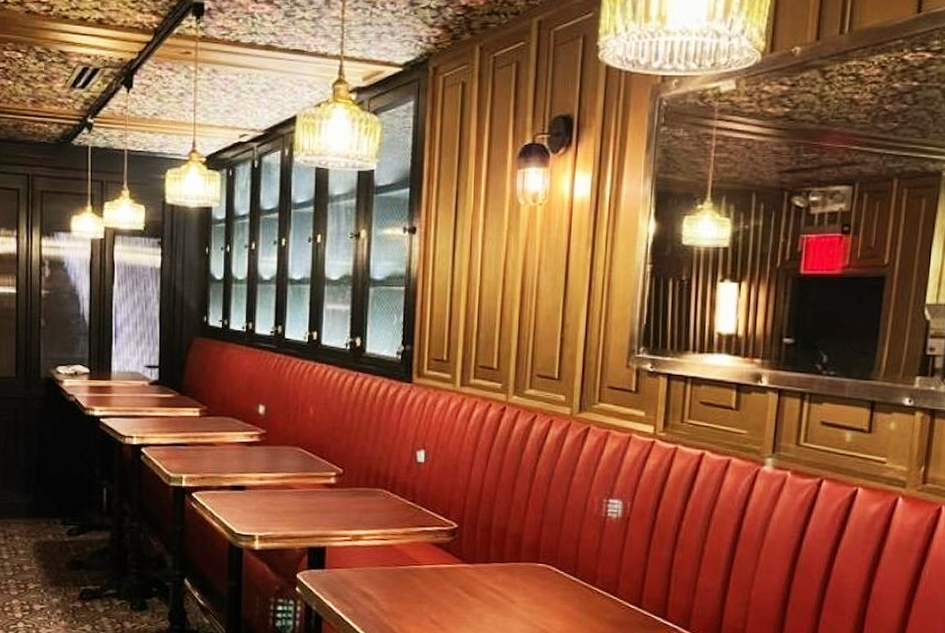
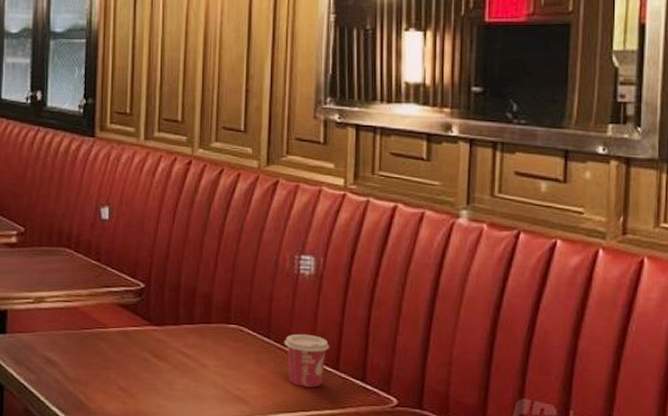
cup: none [589,573,634,623] -> present [284,333,330,387]

